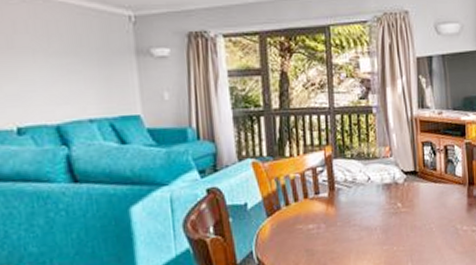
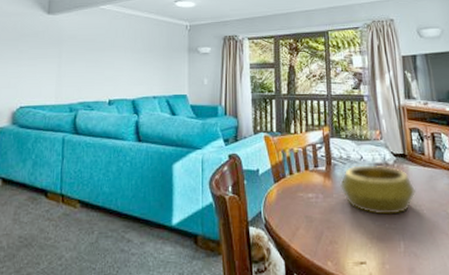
decorative bowl: none [345,186,425,239] -> present [340,165,415,215]

